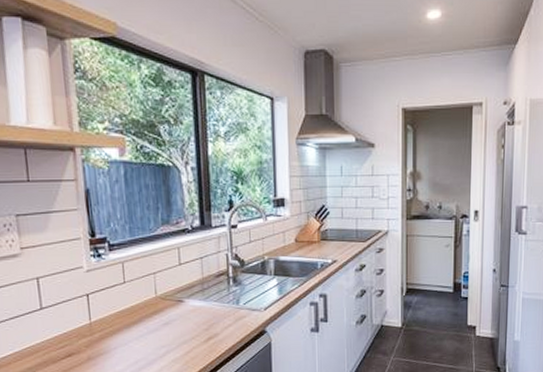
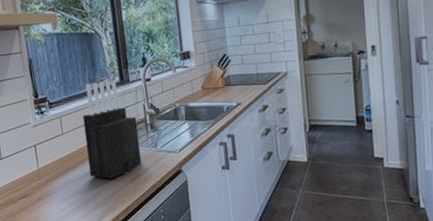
knife block: none [151,224,220,337] -> present [82,80,142,179]

